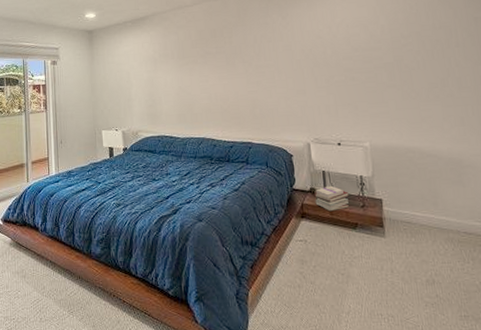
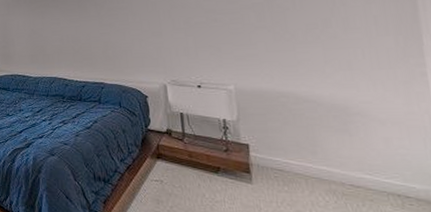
books: present [314,185,349,212] -> none [171,128,210,154]

